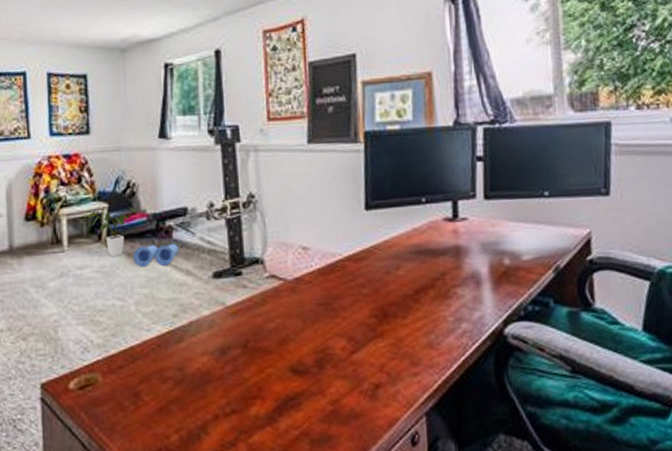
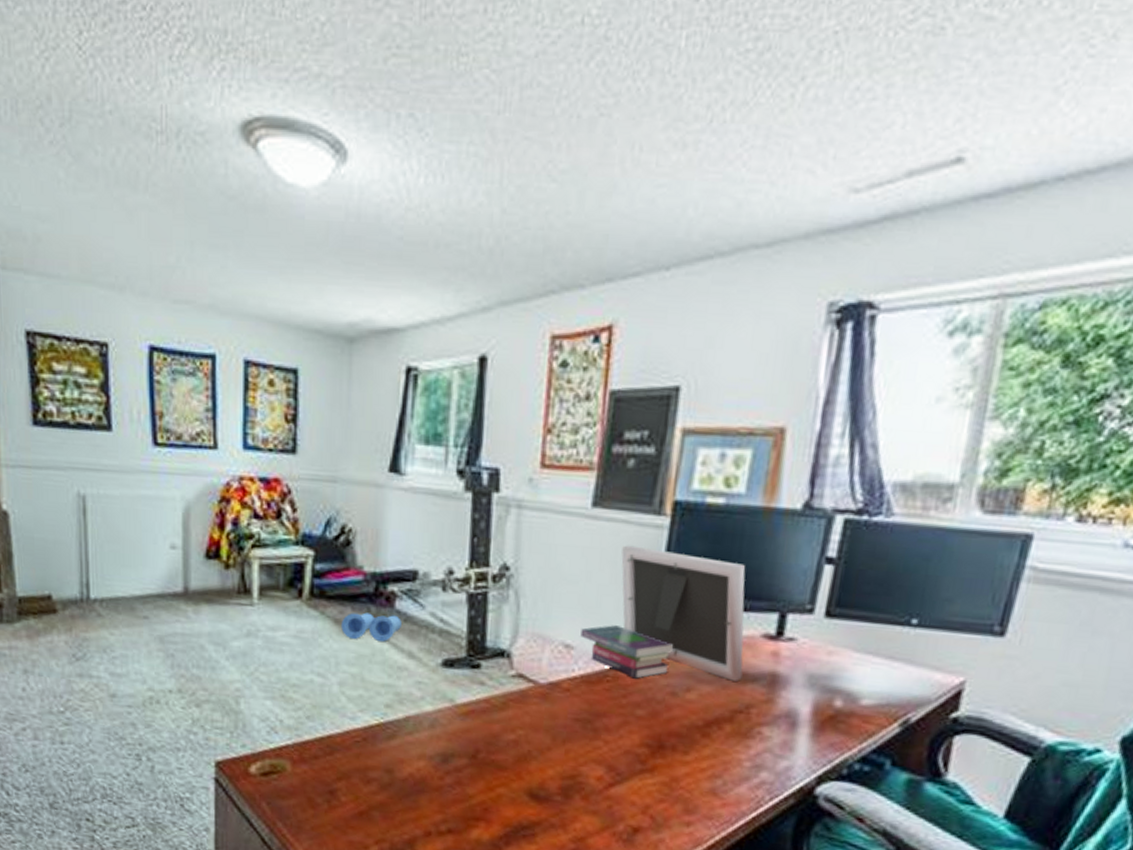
house plant: present [89,207,136,258] -> none [288,557,351,622]
books: none [313,227,381,266] -> present [580,625,673,679]
picture frame: none [333,167,435,256] -> present [621,545,746,681]

